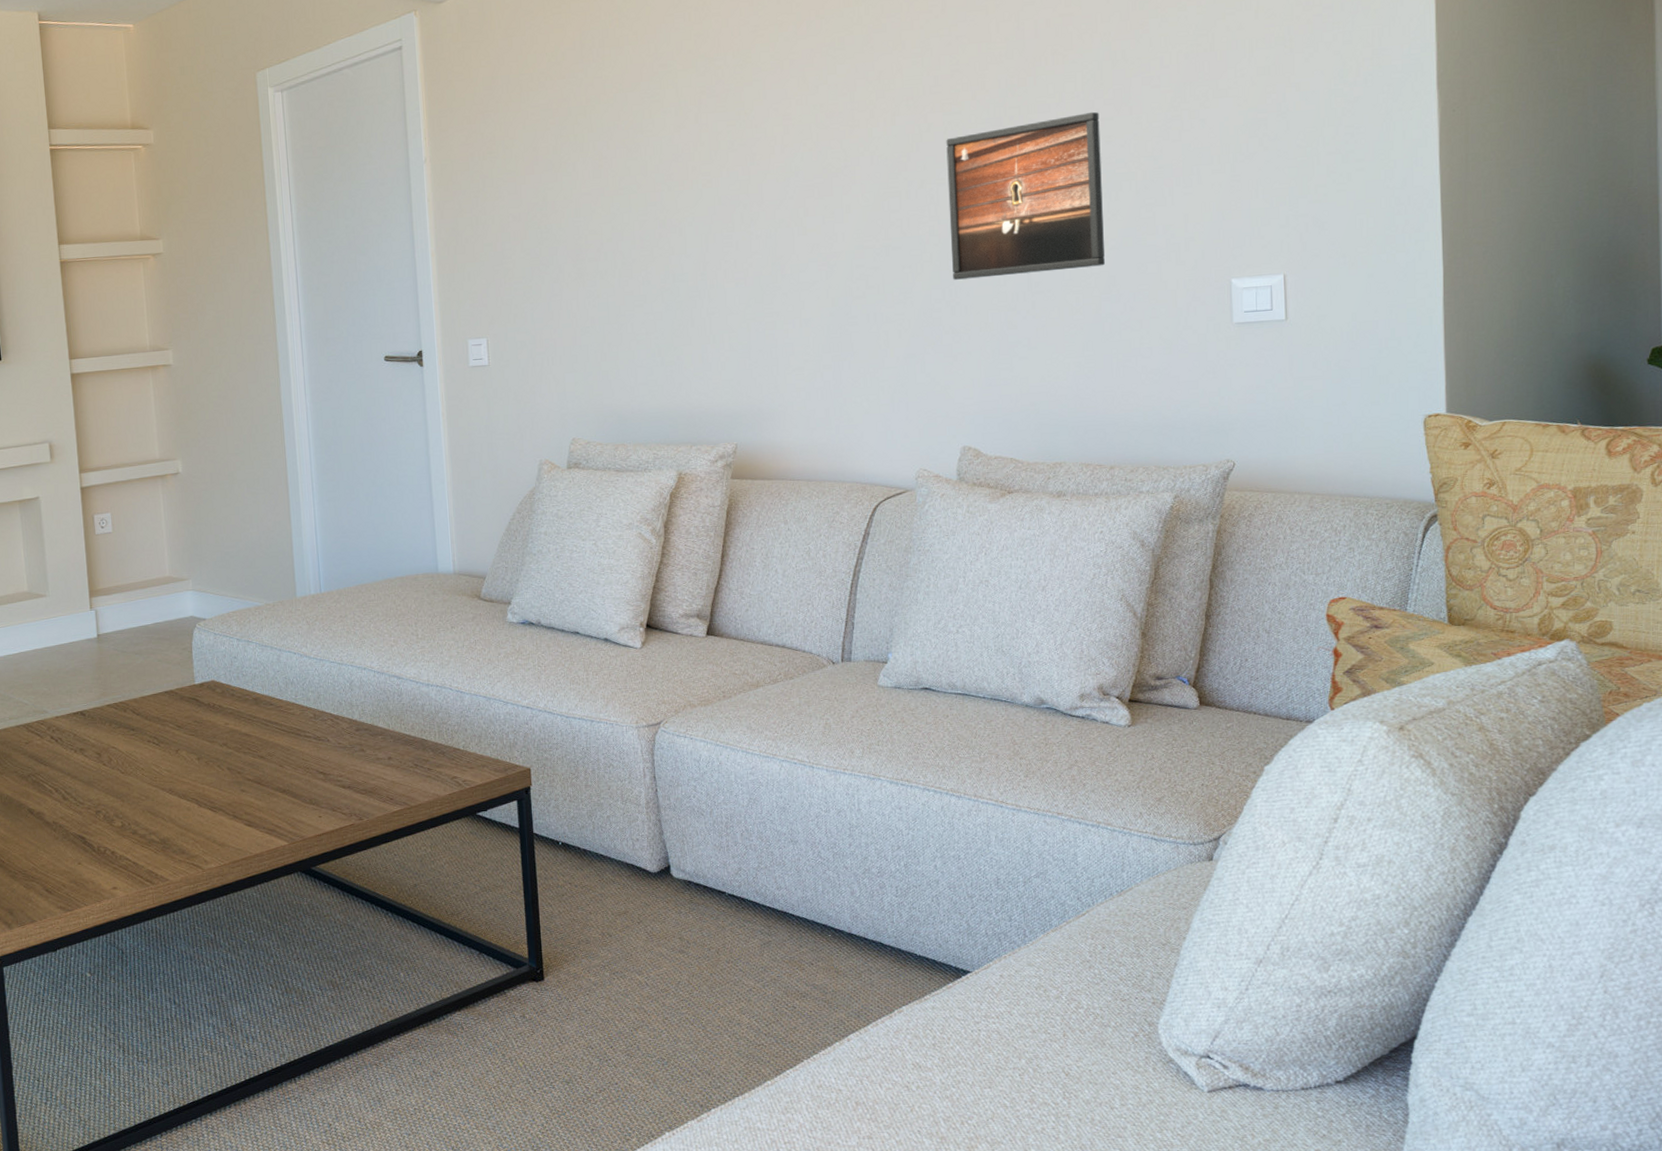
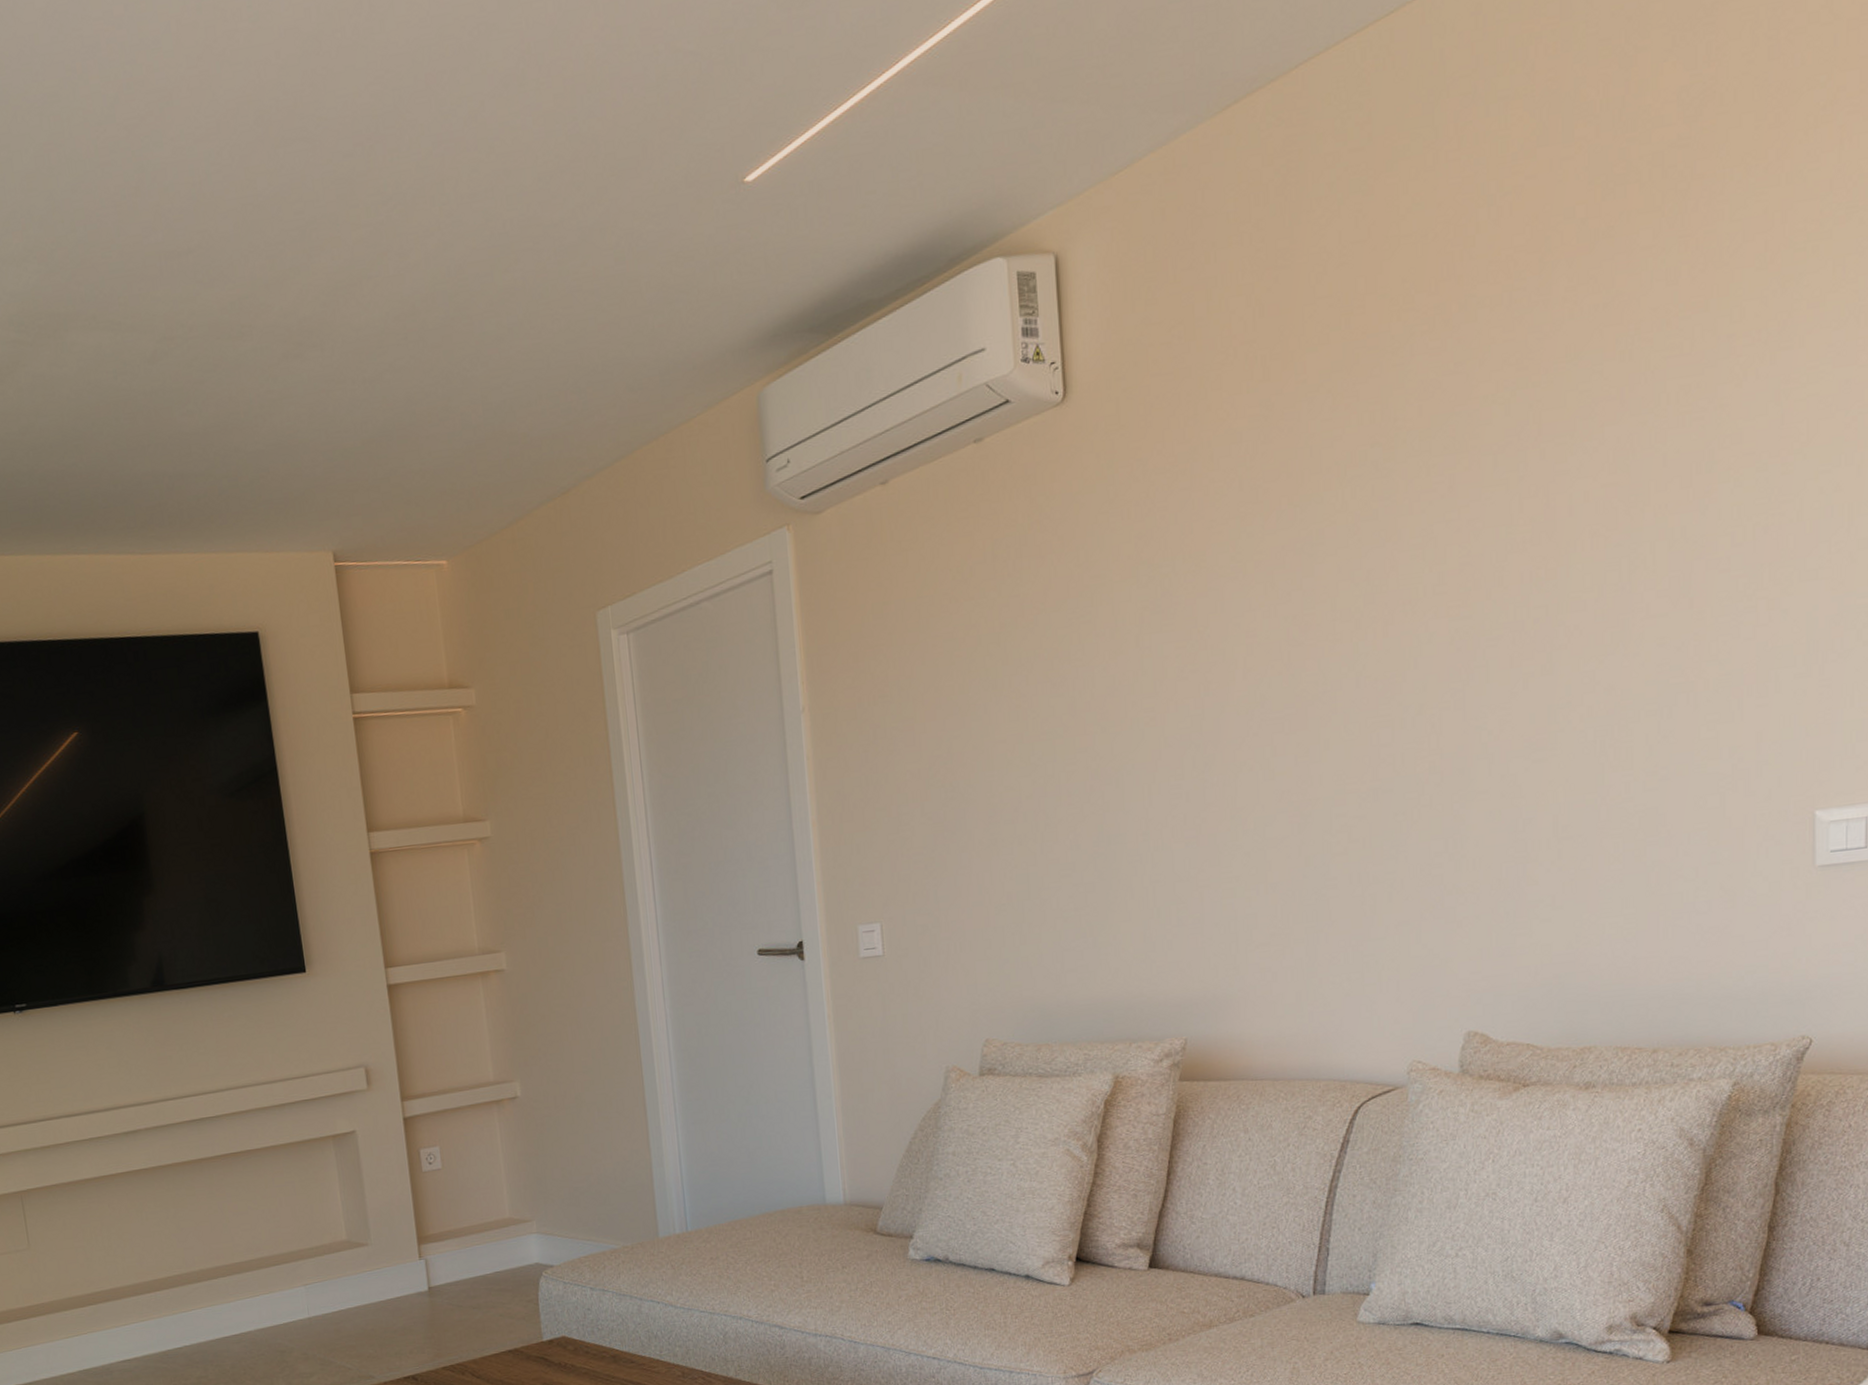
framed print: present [946,111,1105,280] -> none [1452,607,1652,828]

